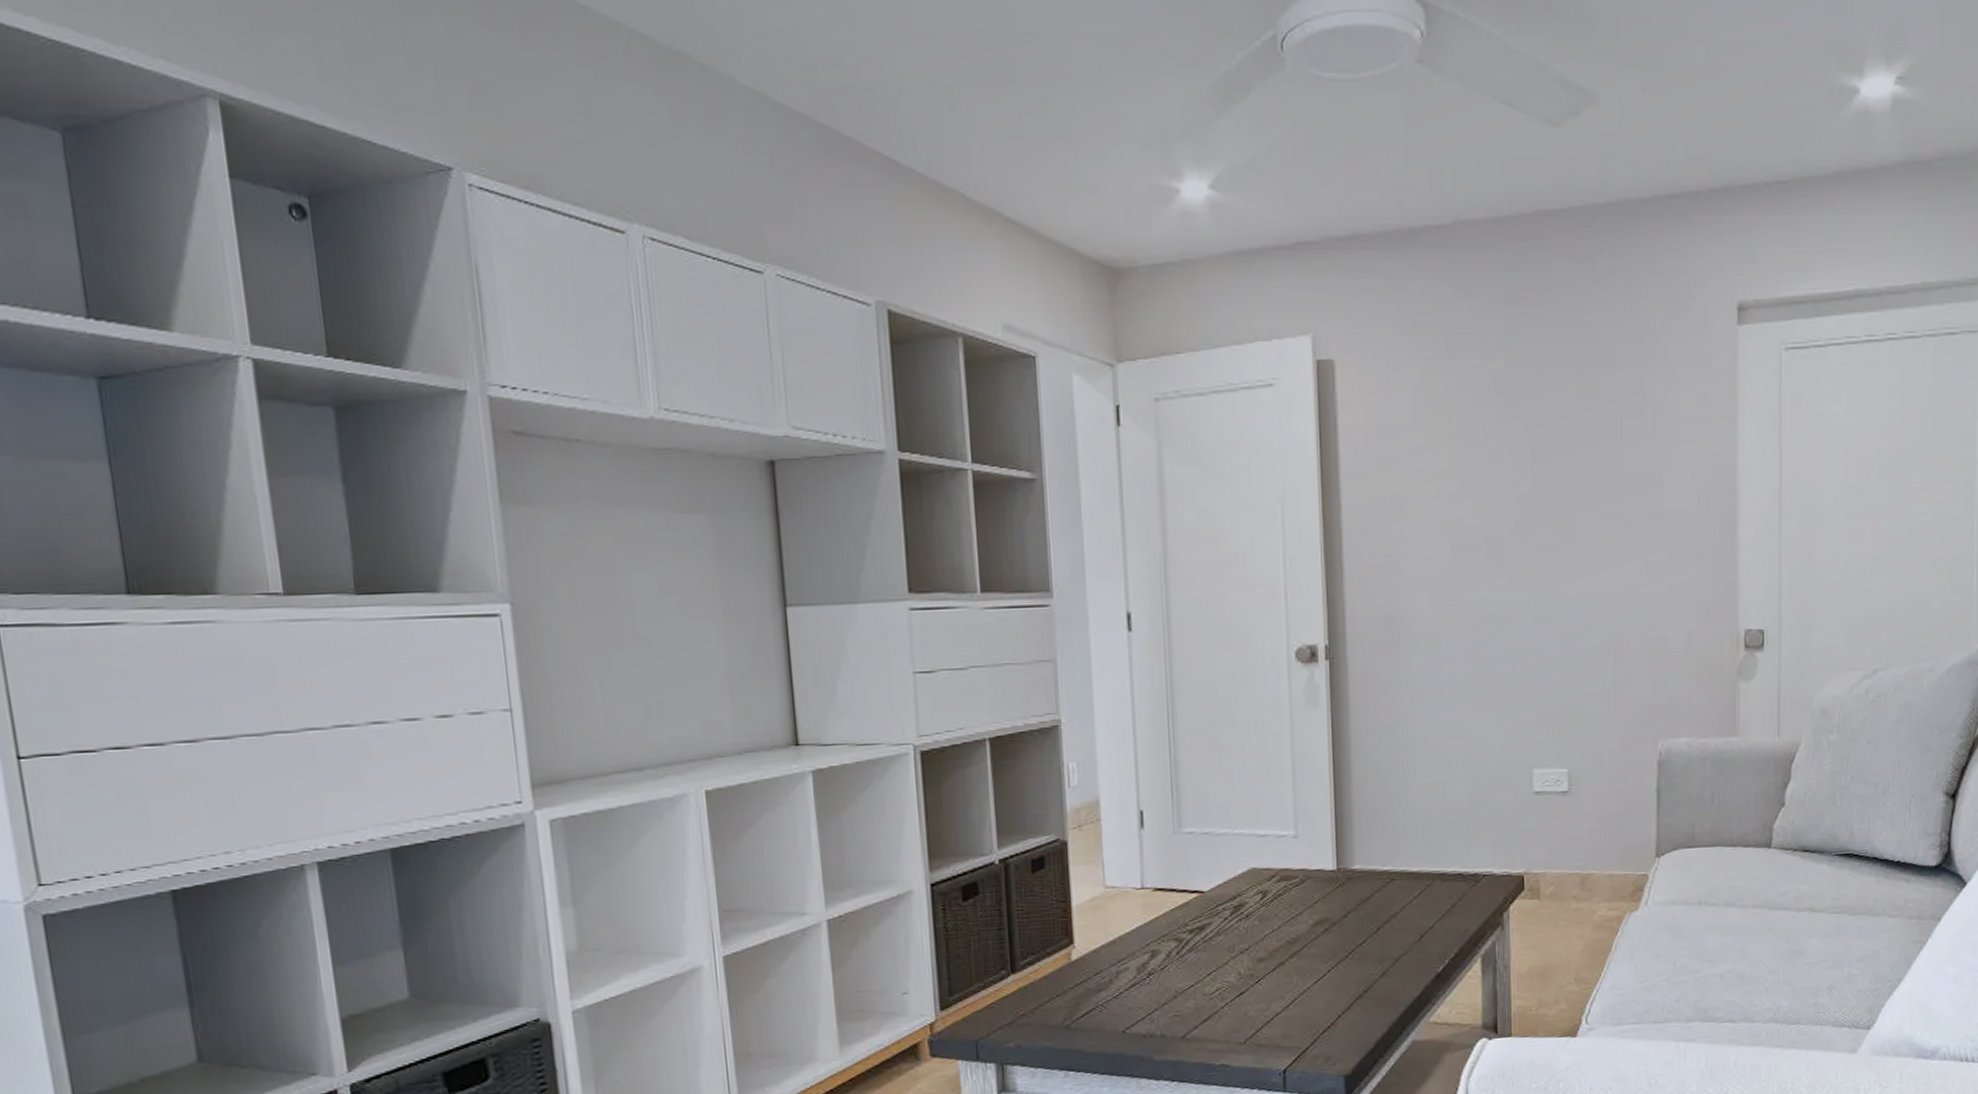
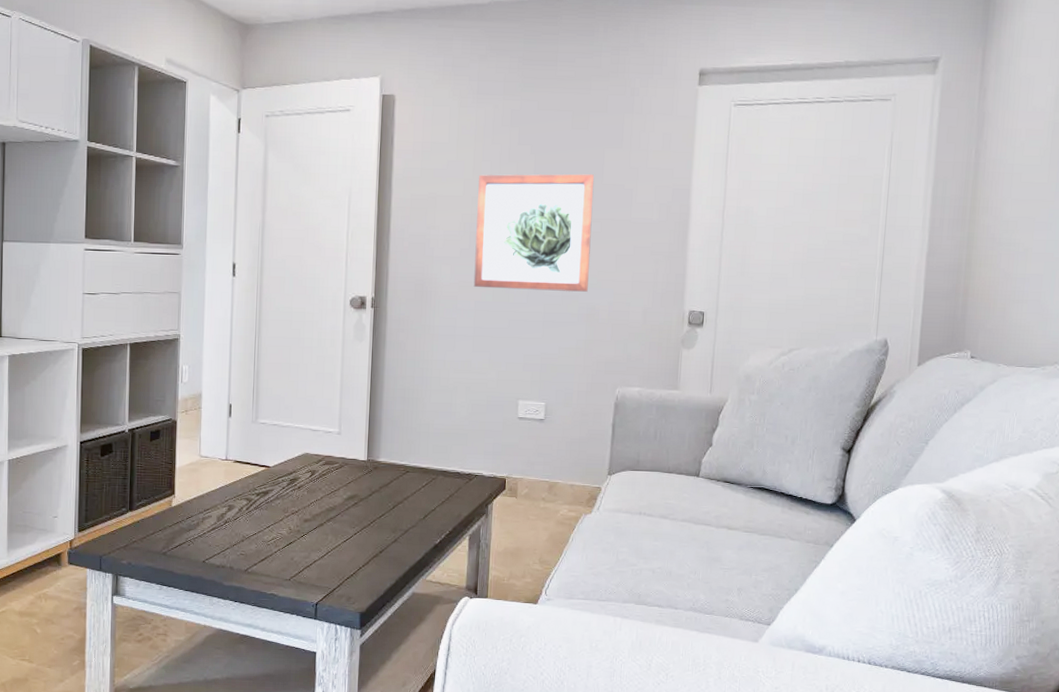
wall art: none [1458,454,1613,620] -> present [473,174,595,292]

